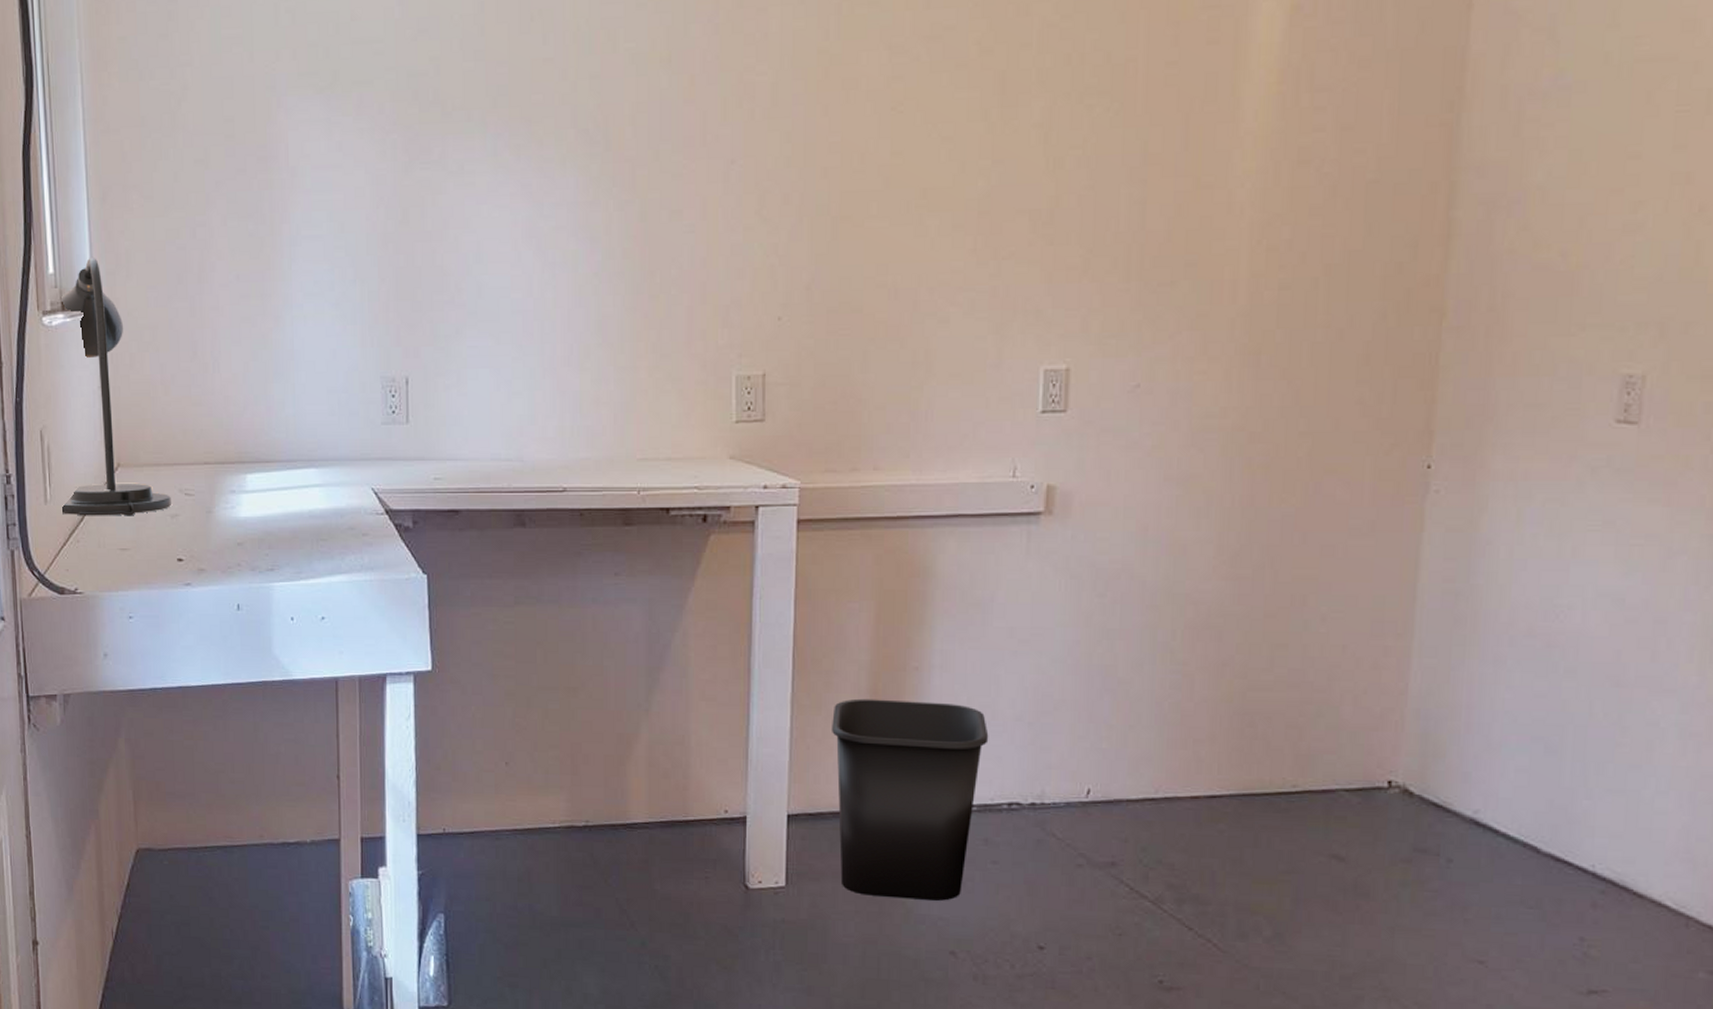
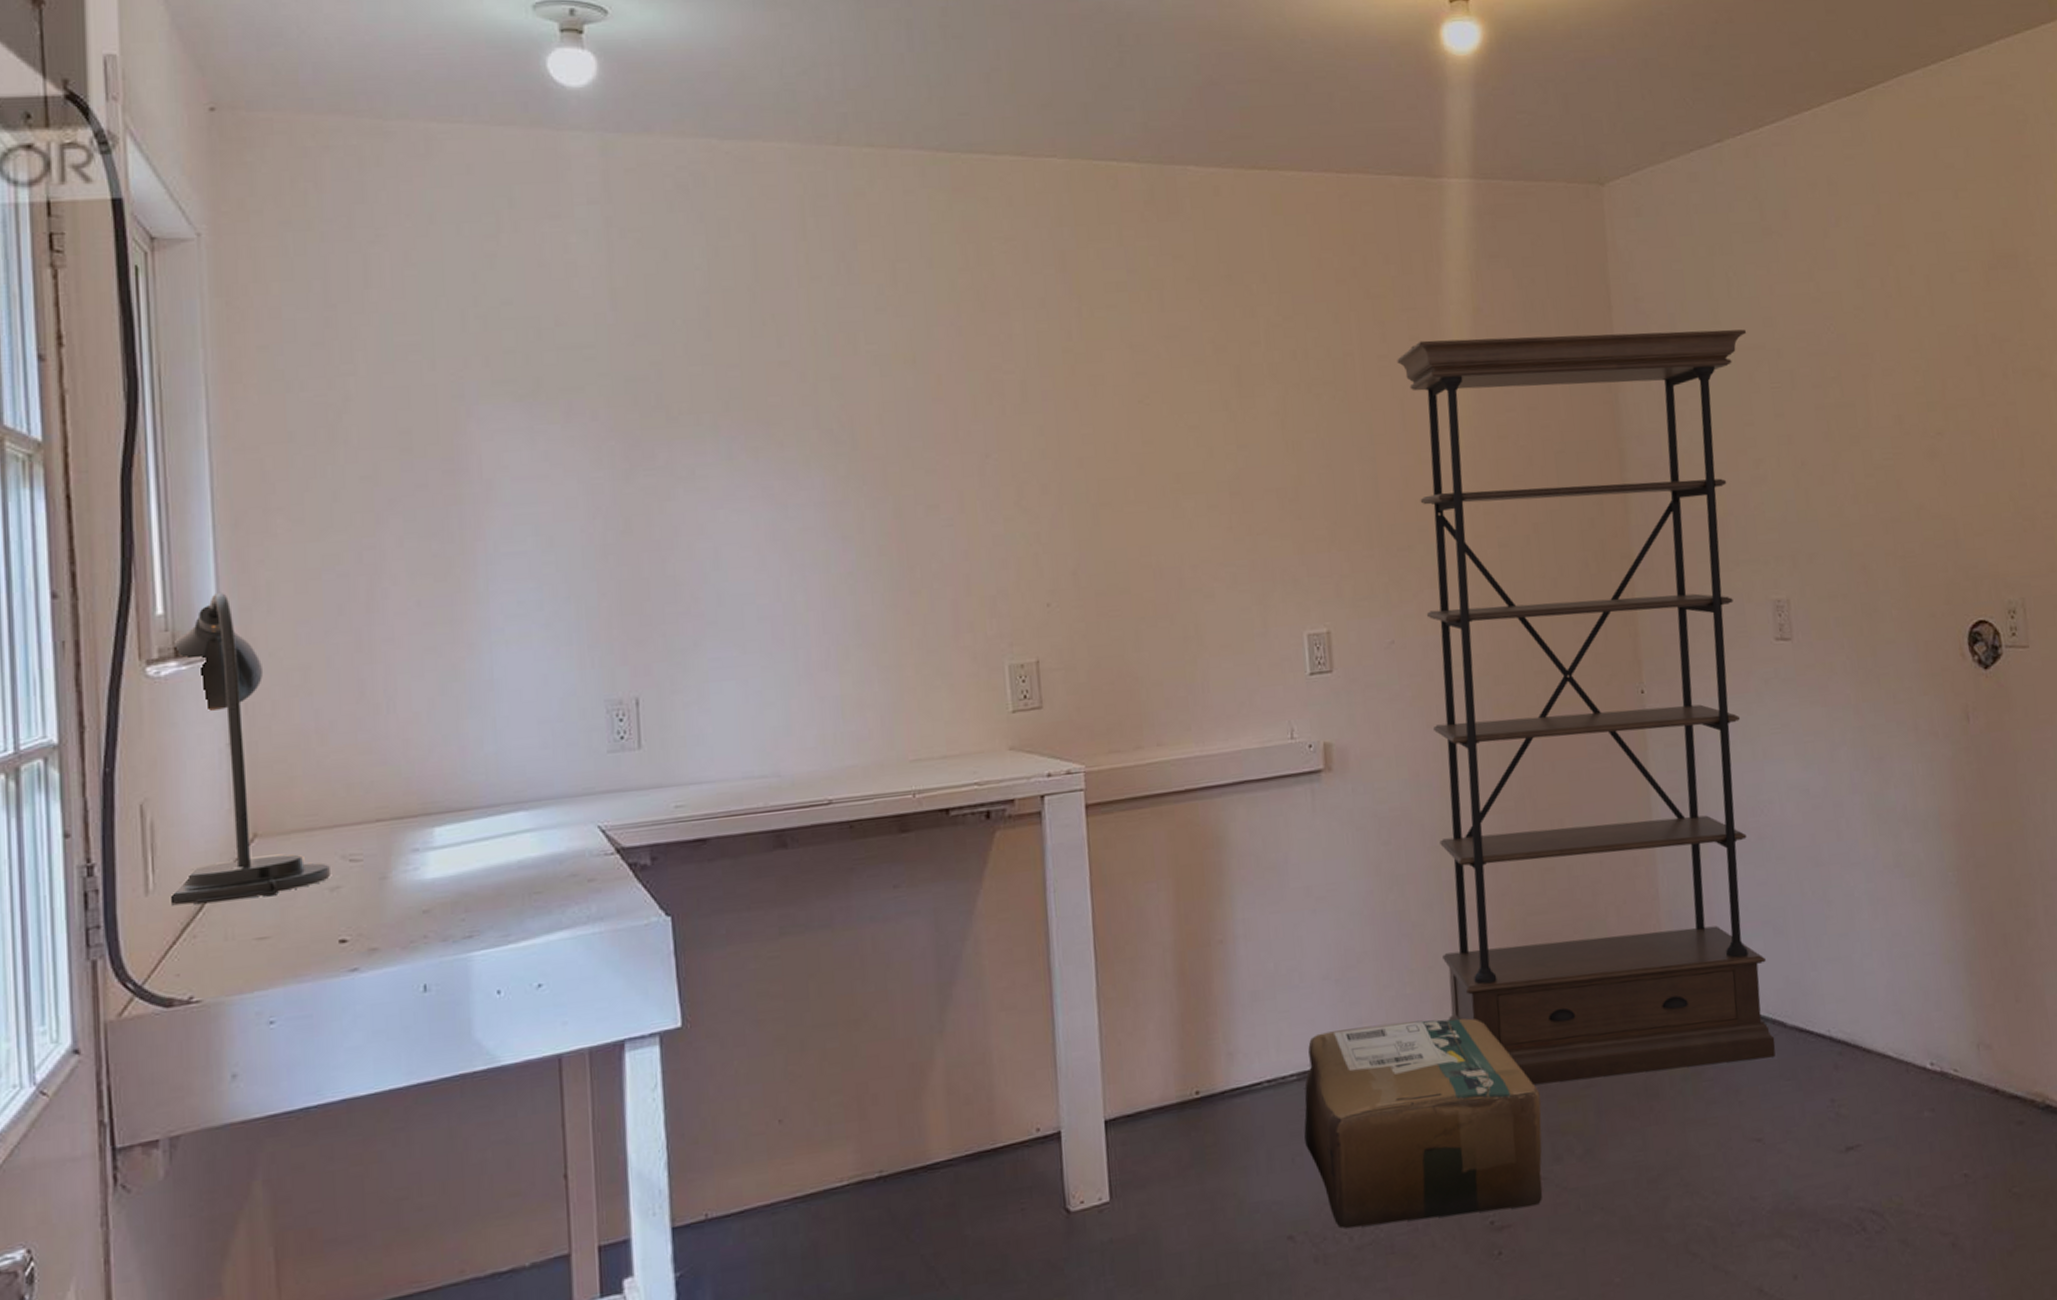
waste bin: present [832,698,989,901] -> none [1141,972,1300,1194]
cardboard box: none [978,771,1233,976] -> present [1304,1018,1543,1229]
bookshelf: none [1143,35,1656,881] -> present [1397,329,1776,1085]

